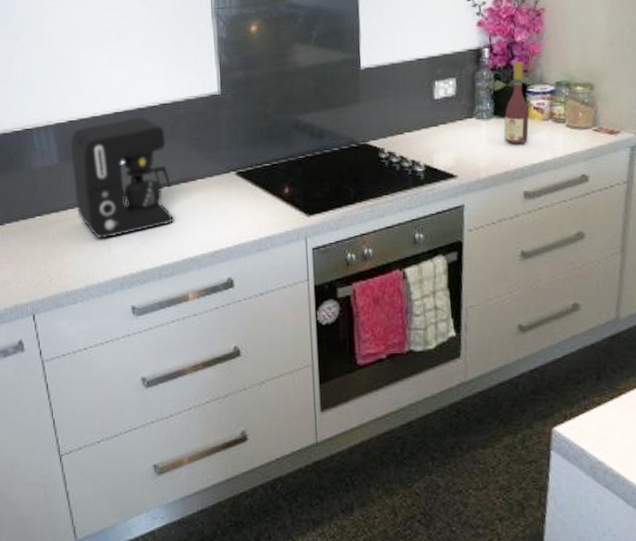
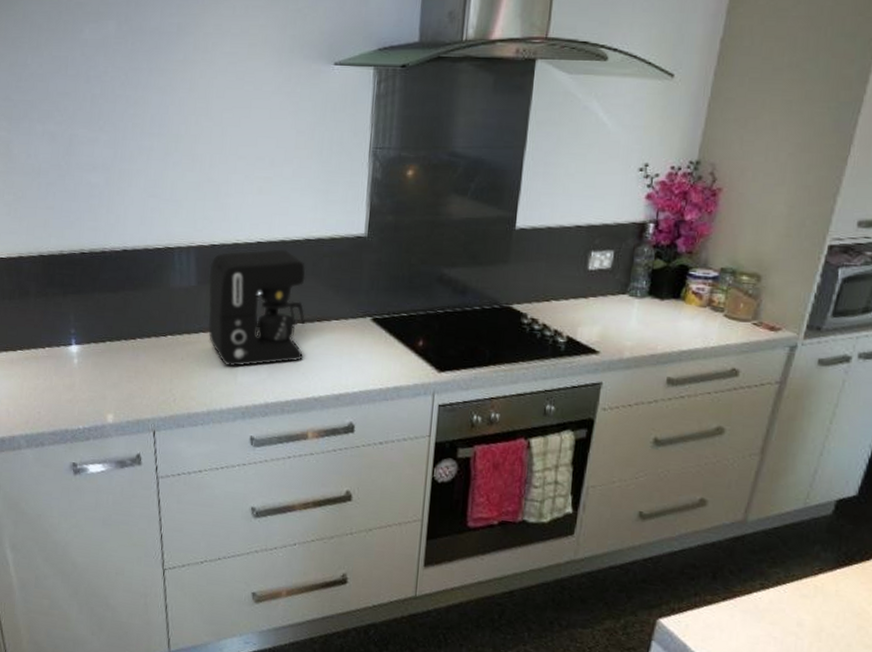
wine bottle: present [503,61,529,144] -> none [655,241,689,328]

